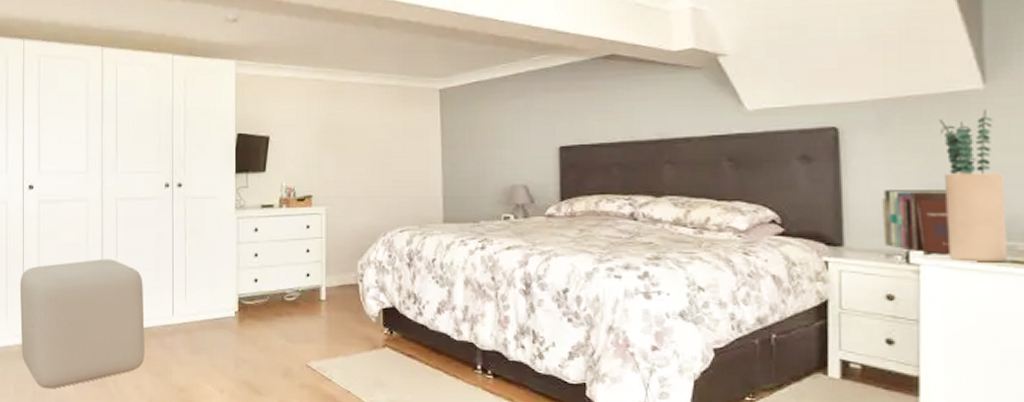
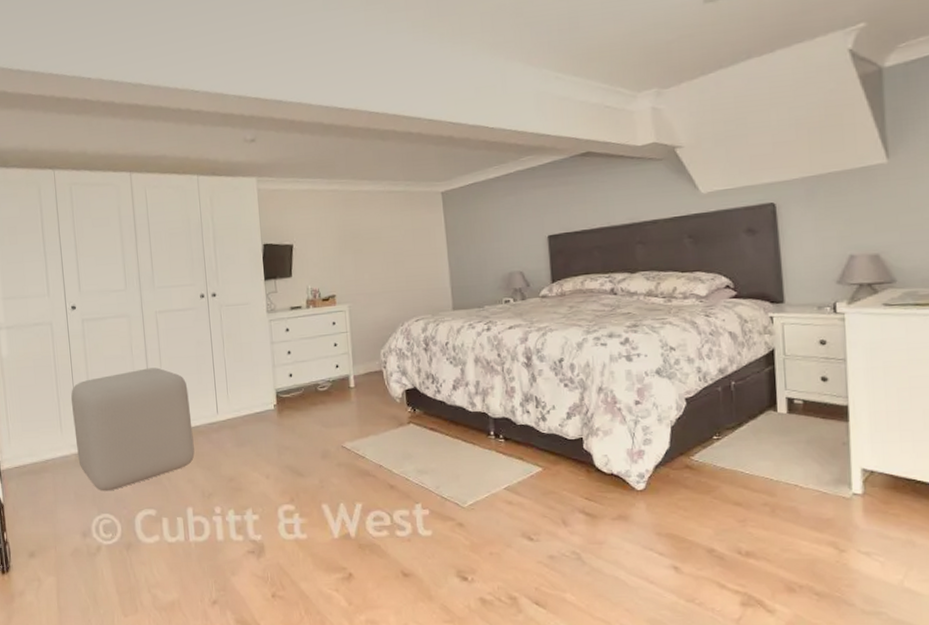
books: present [882,190,951,255] -> none [813,249,868,305]
vase: present [939,109,1008,263] -> none [854,180,912,308]

